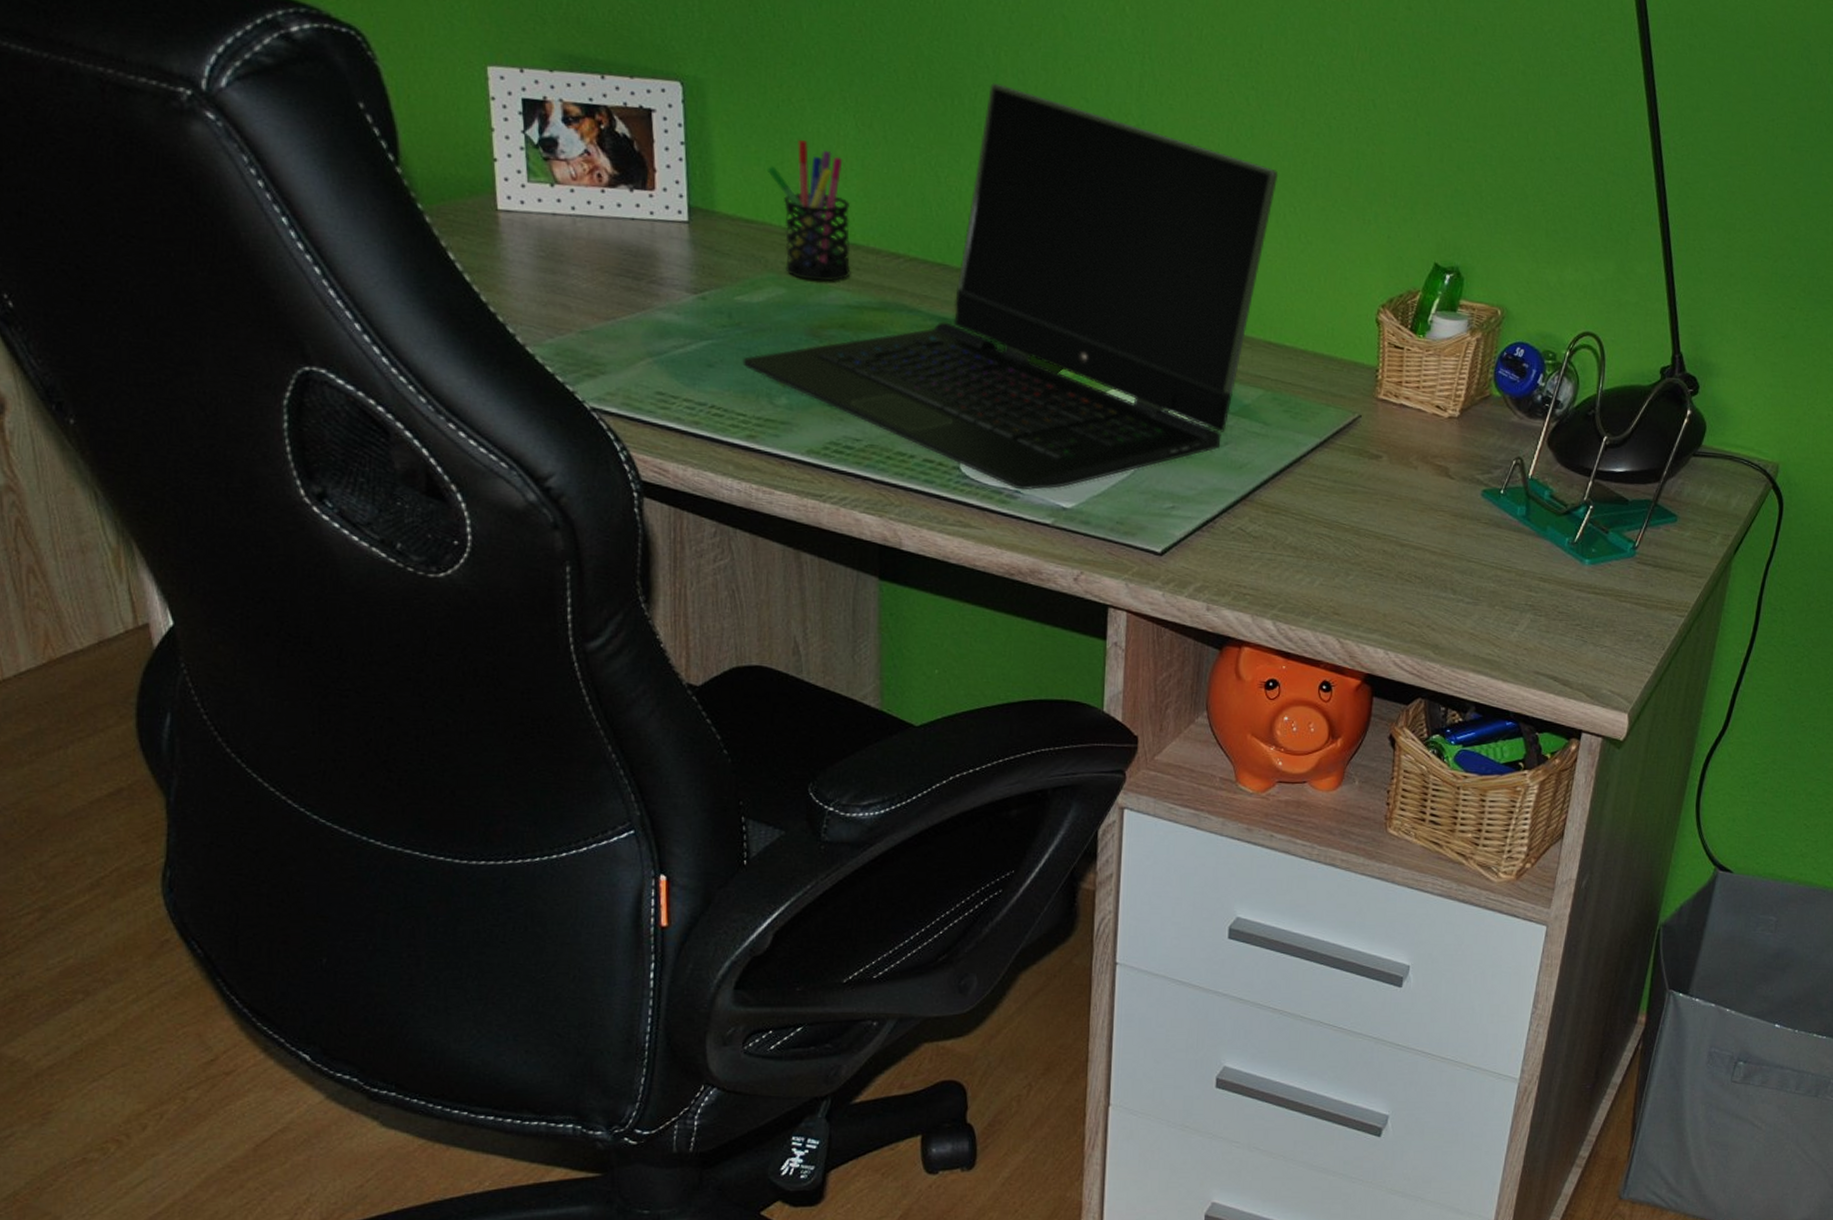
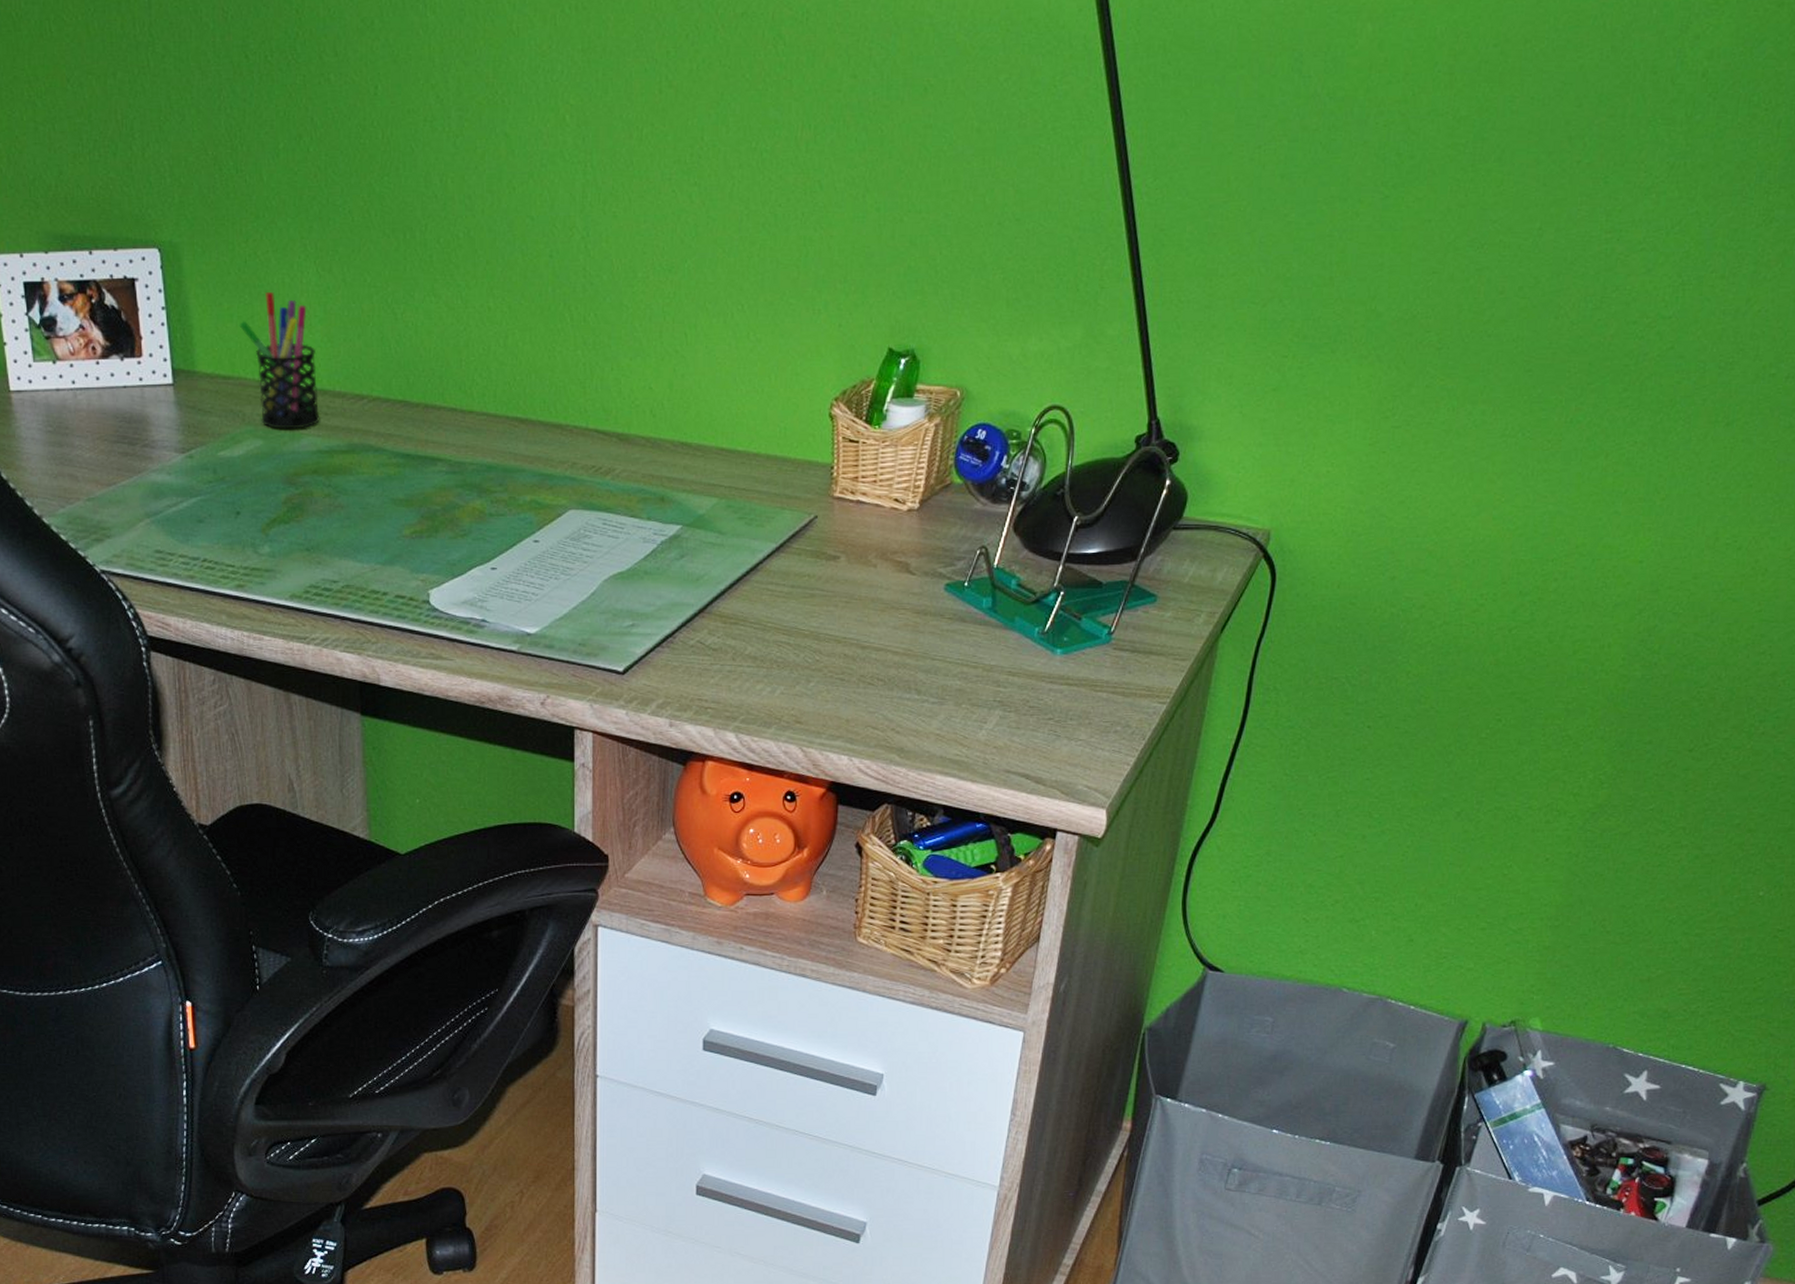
laptop computer: present [742,82,1279,491] -> none [228,211,725,619]

